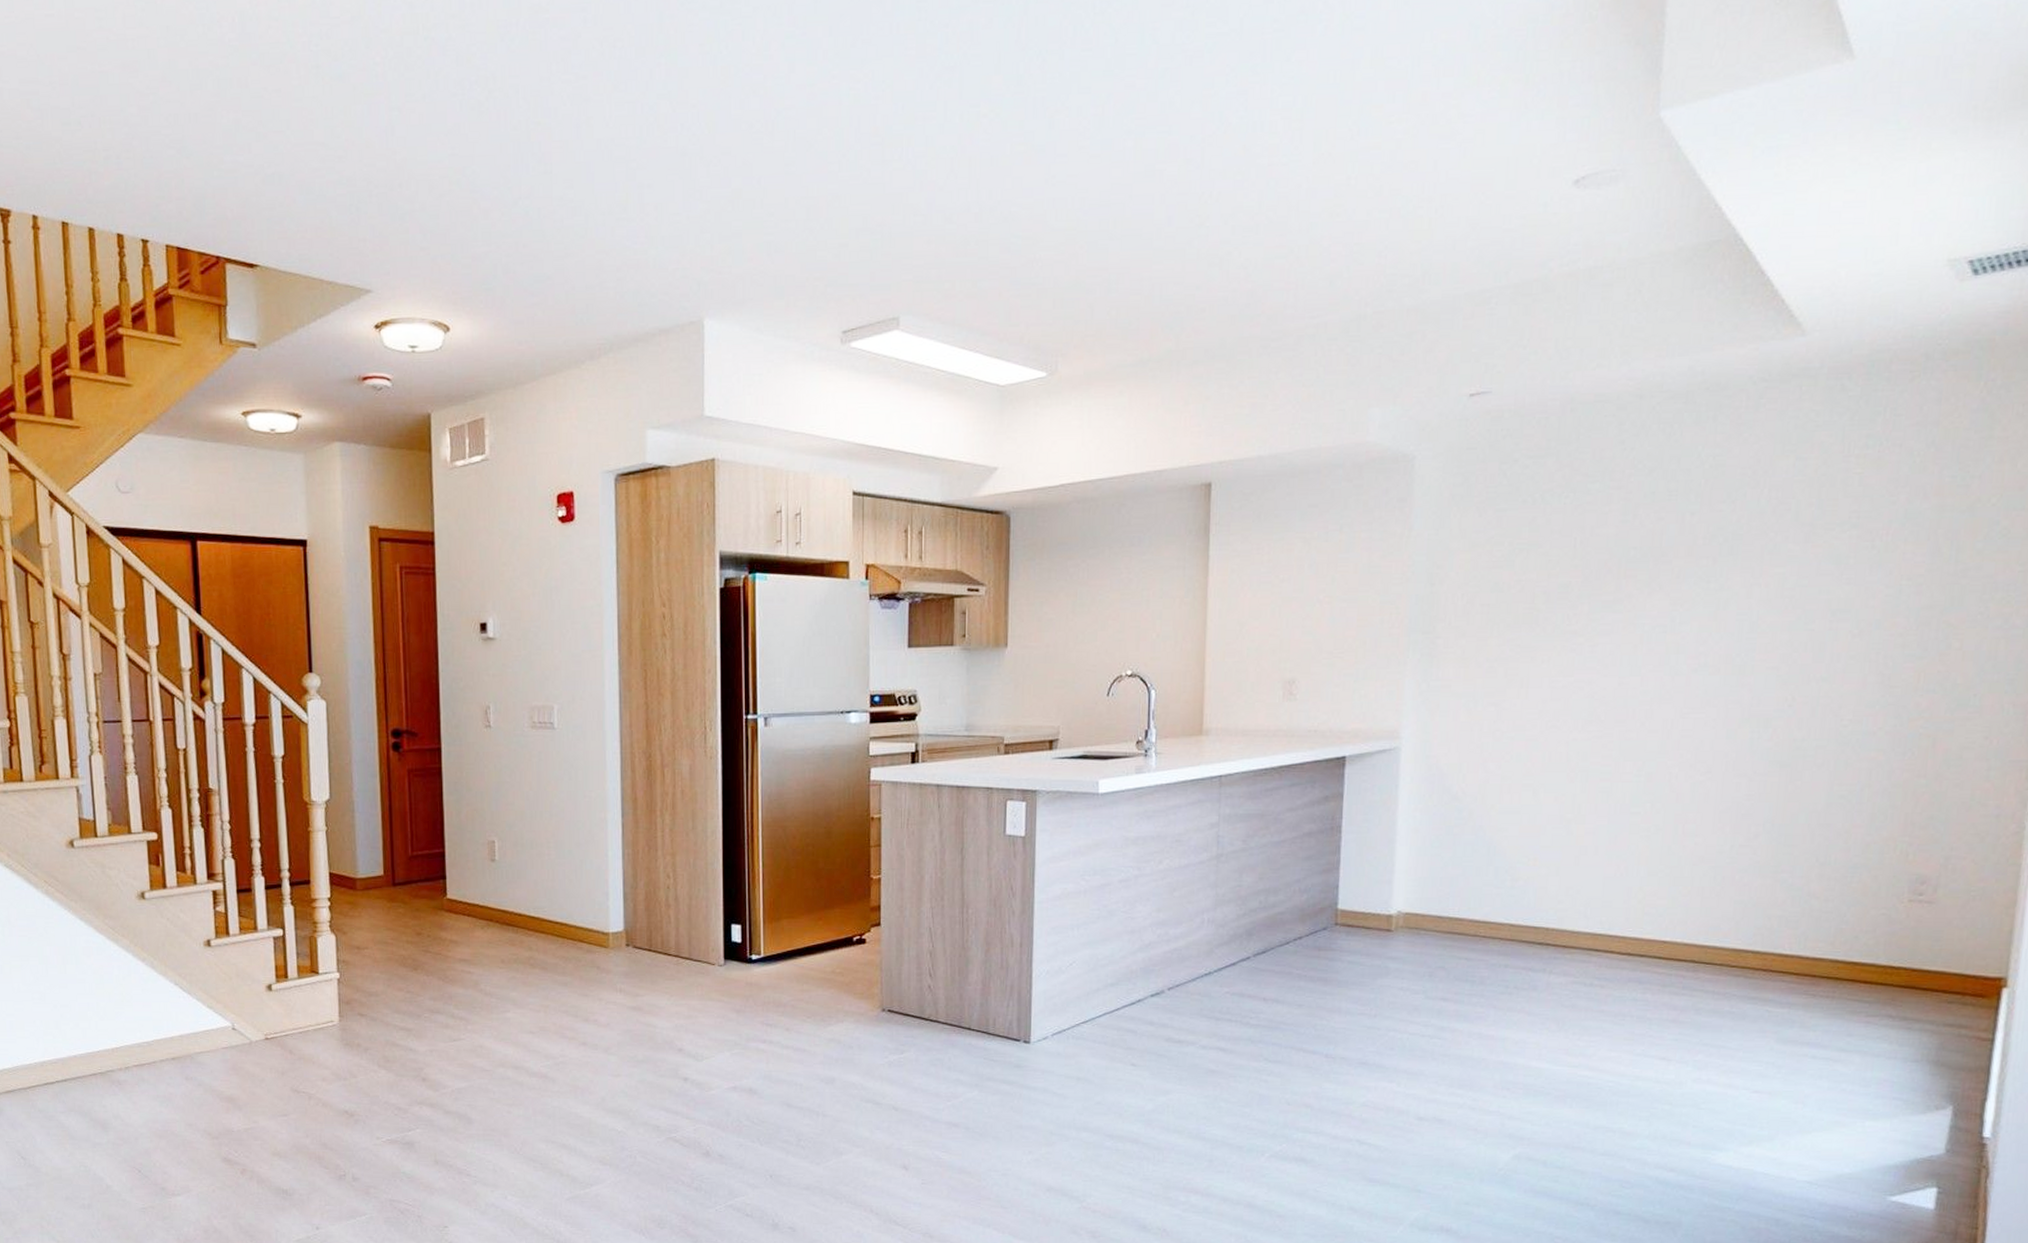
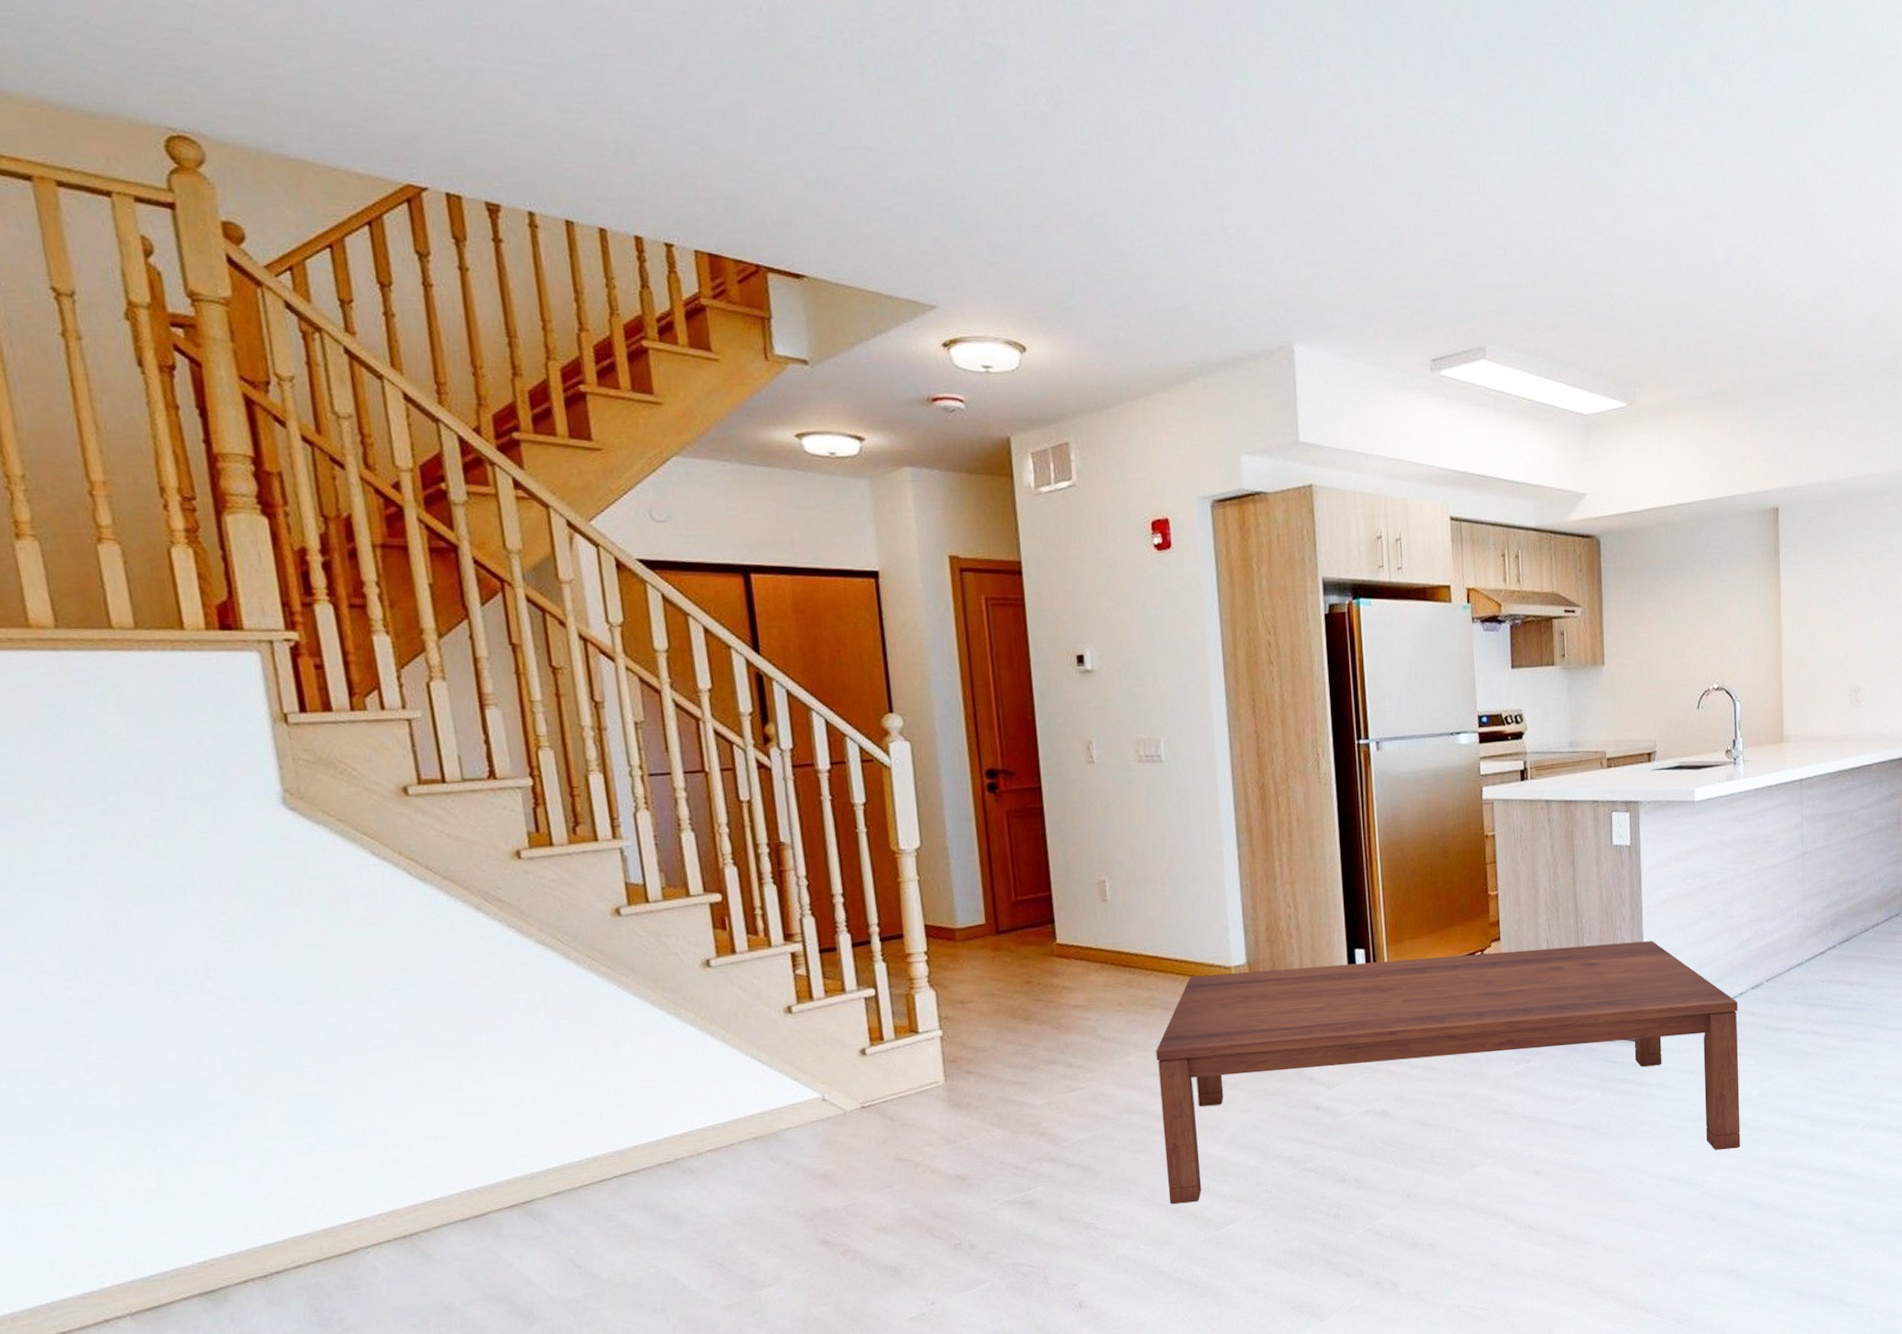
coffee table: none [533,937,1134,1164] -> present [1156,941,1741,1205]

